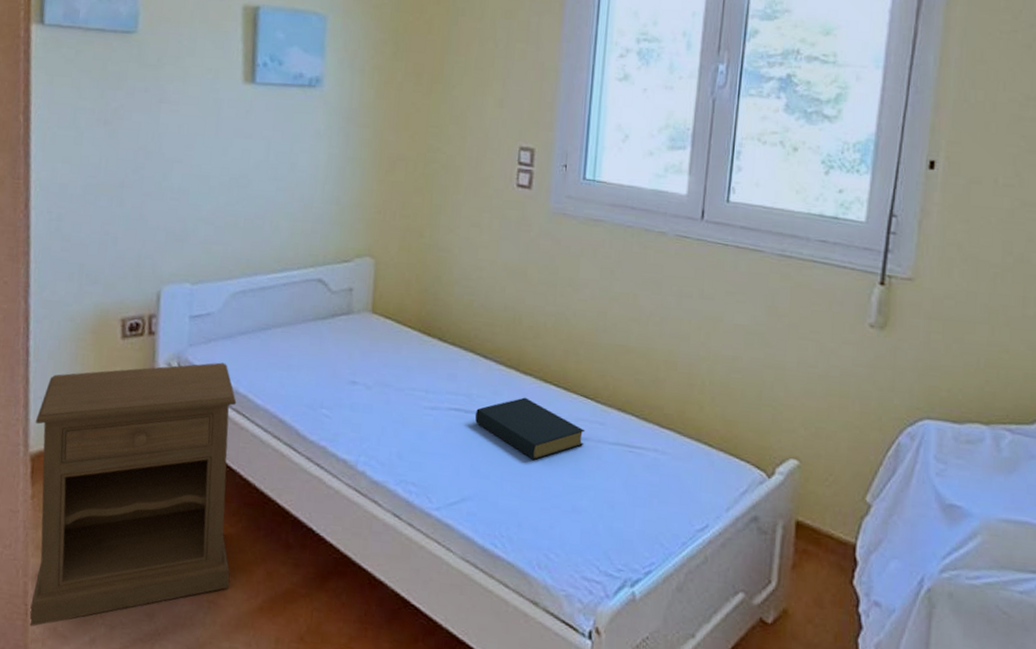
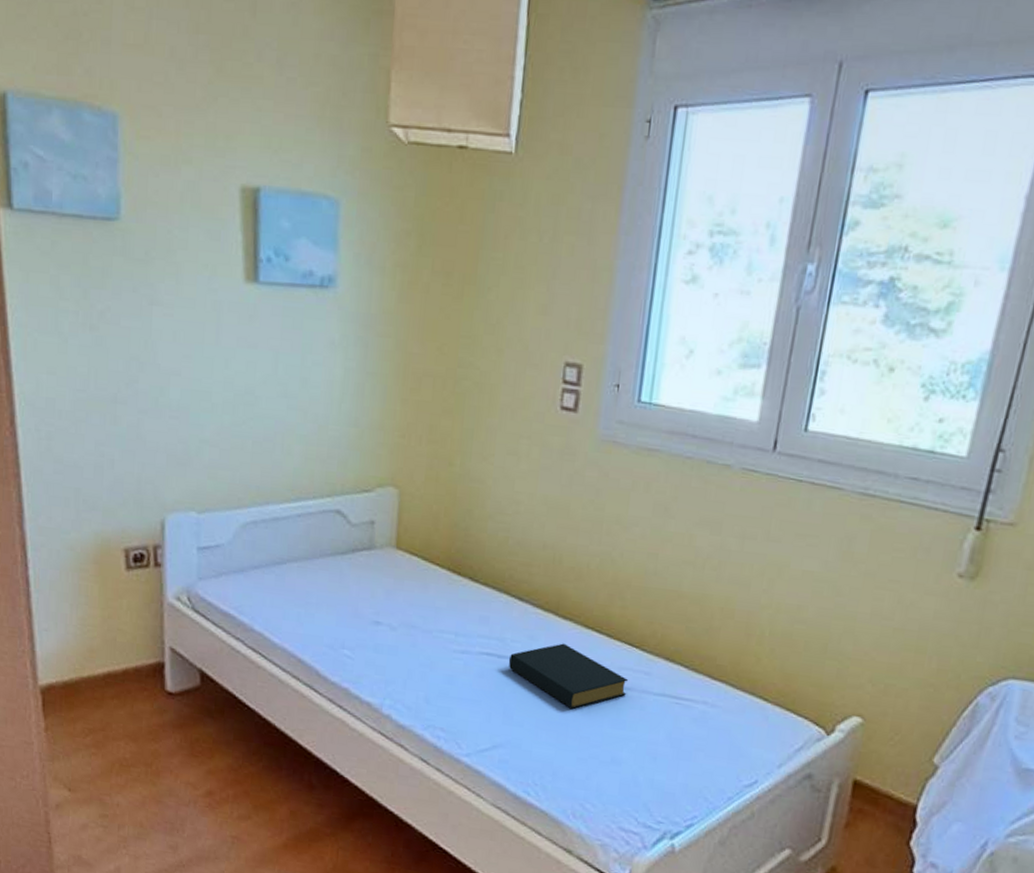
nightstand: present [29,362,237,627] -> none [42,597,253,854]

